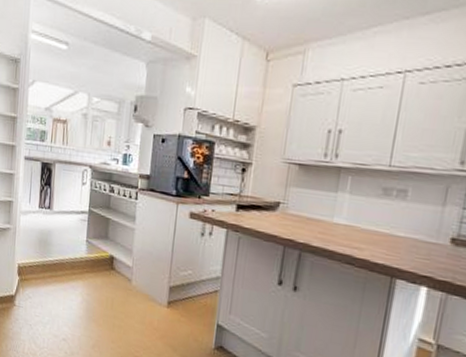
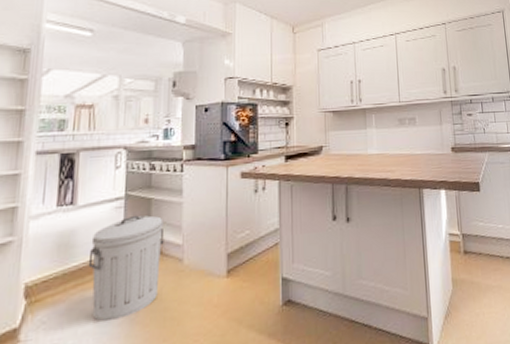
trash can: none [59,230,118,314] -> present [88,215,165,322]

